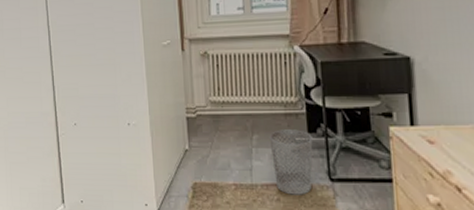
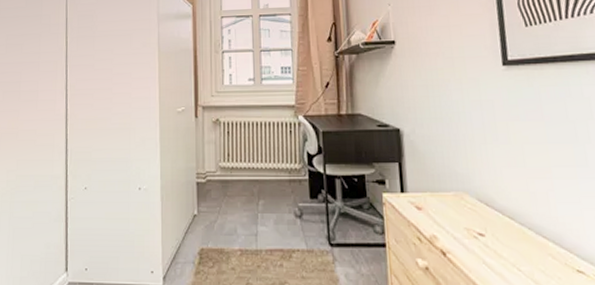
wastebasket: present [269,129,313,195] -> none [274,195,315,260]

